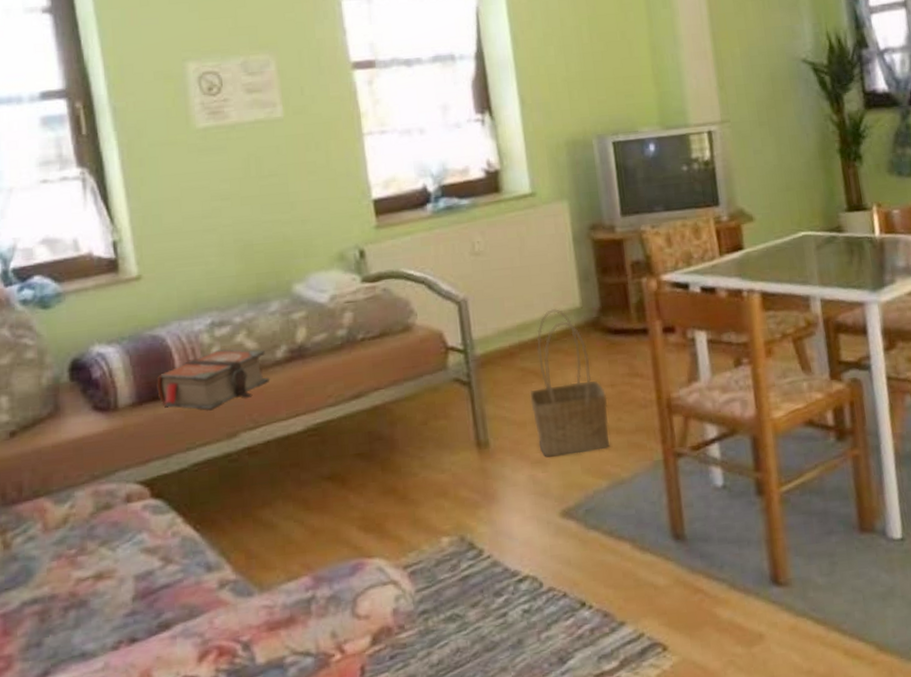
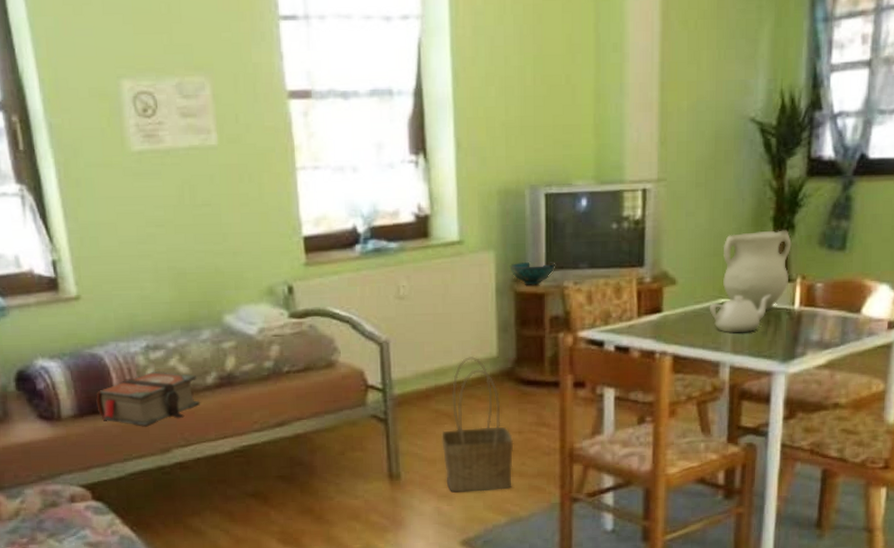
decorative bowl: none [584,207,631,232] -> present [509,262,555,285]
teapot: none [790,224,851,266] -> present [709,295,772,333]
vase: none [794,160,865,241] -> present [723,230,792,310]

